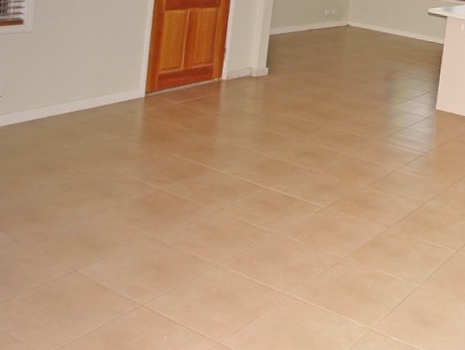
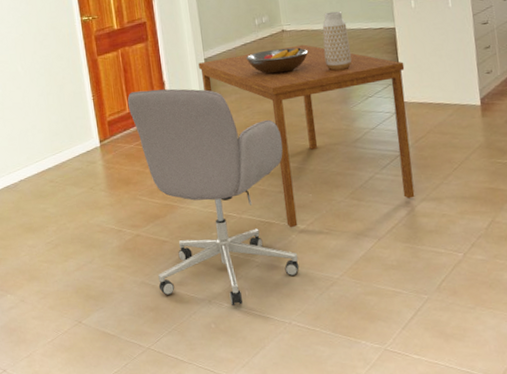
chair: none [168,51,324,273] -> present [127,89,300,307]
dining table: none [262,37,444,206] -> present [198,44,415,228]
fruit bowl: none [308,39,366,63] -> present [246,47,309,74]
vase: none [378,18,404,72] -> present [322,11,352,72]

